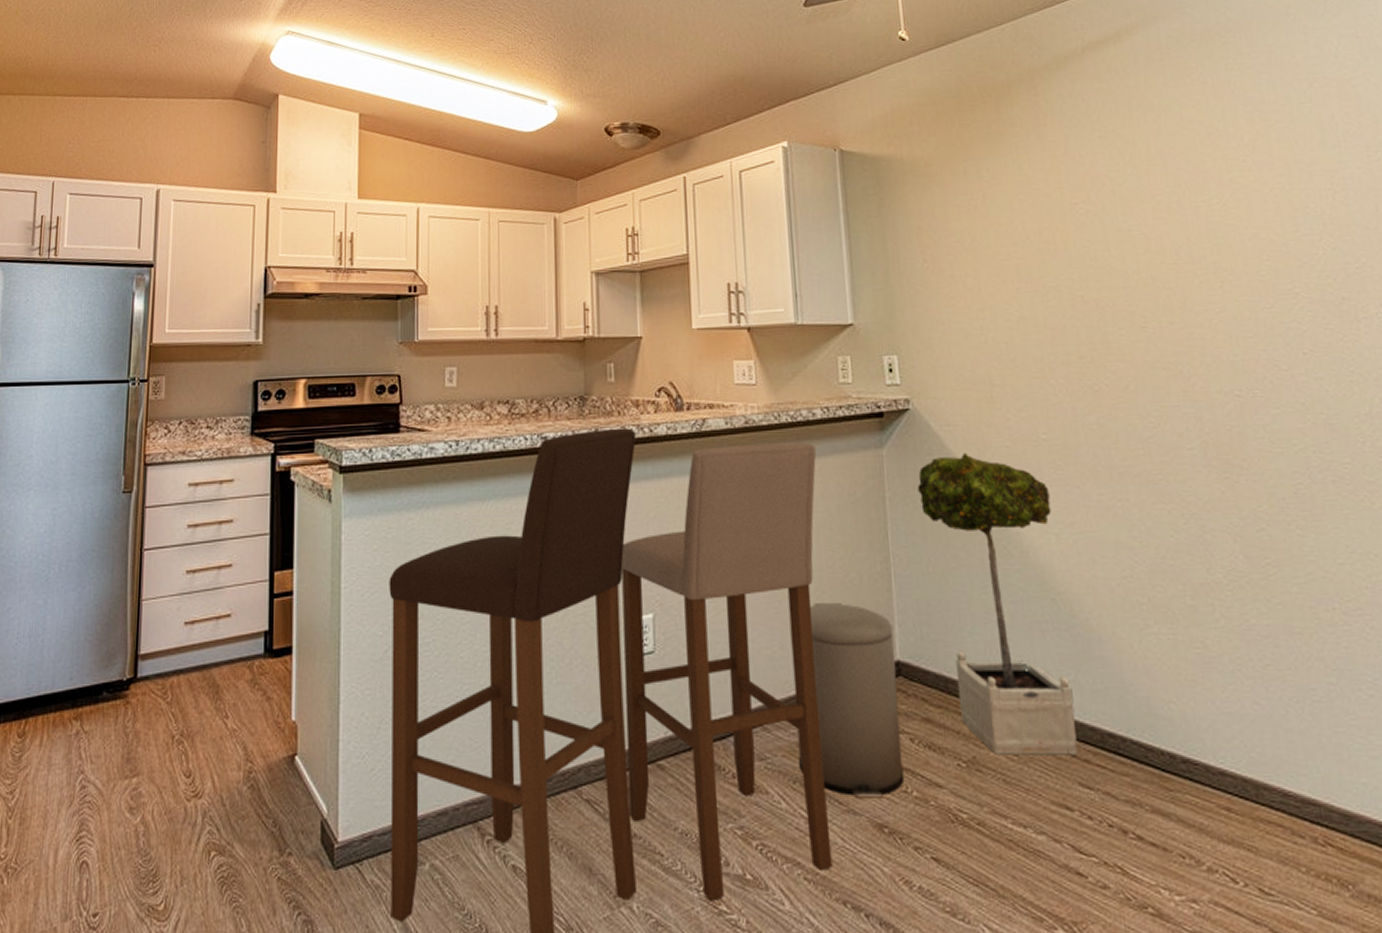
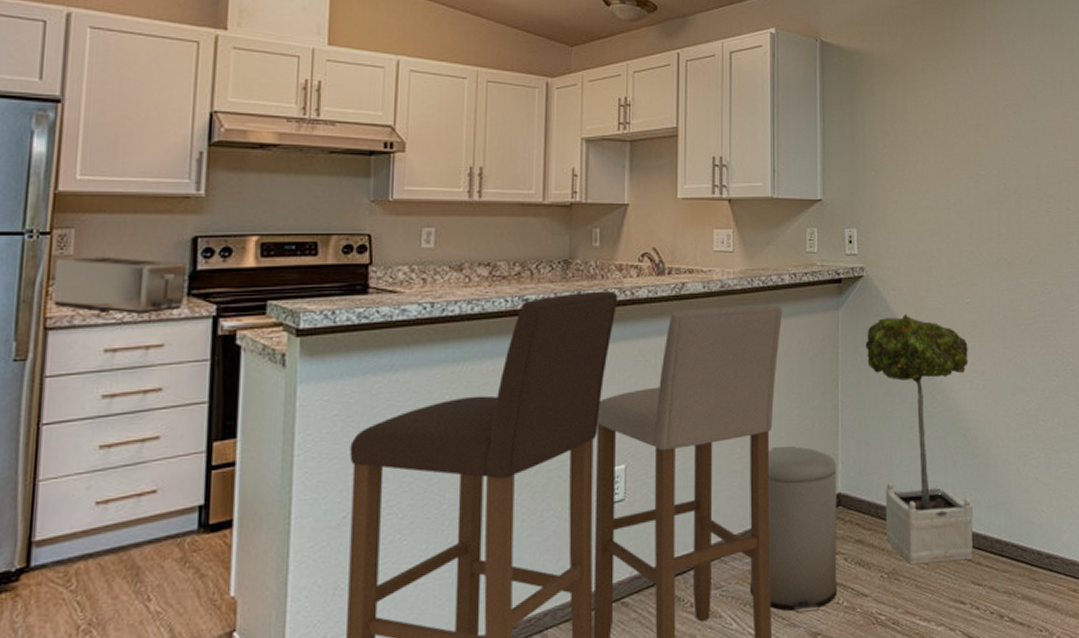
toaster: none [150,400,250,453] -> present [52,256,188,315]

